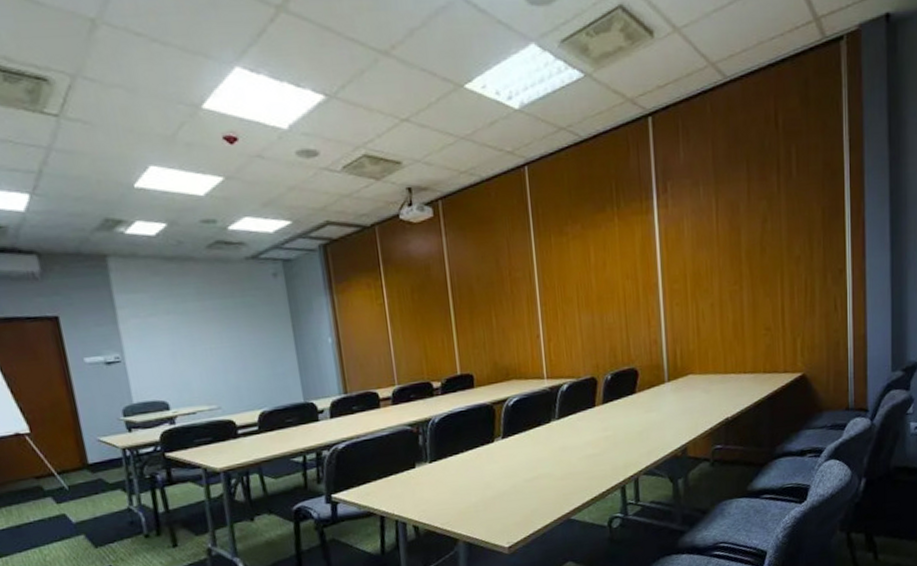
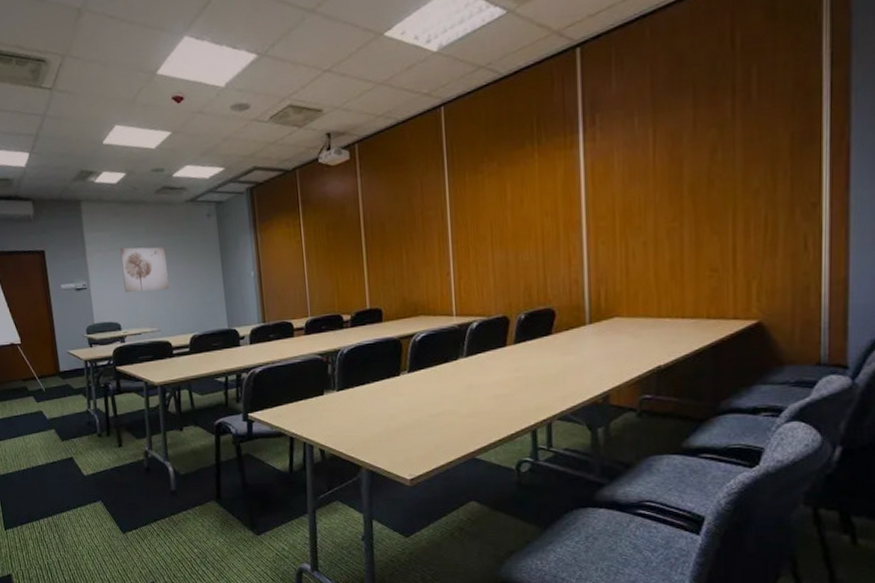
wall art: none [163,311,230,365] -> present [120,247,169,292]

